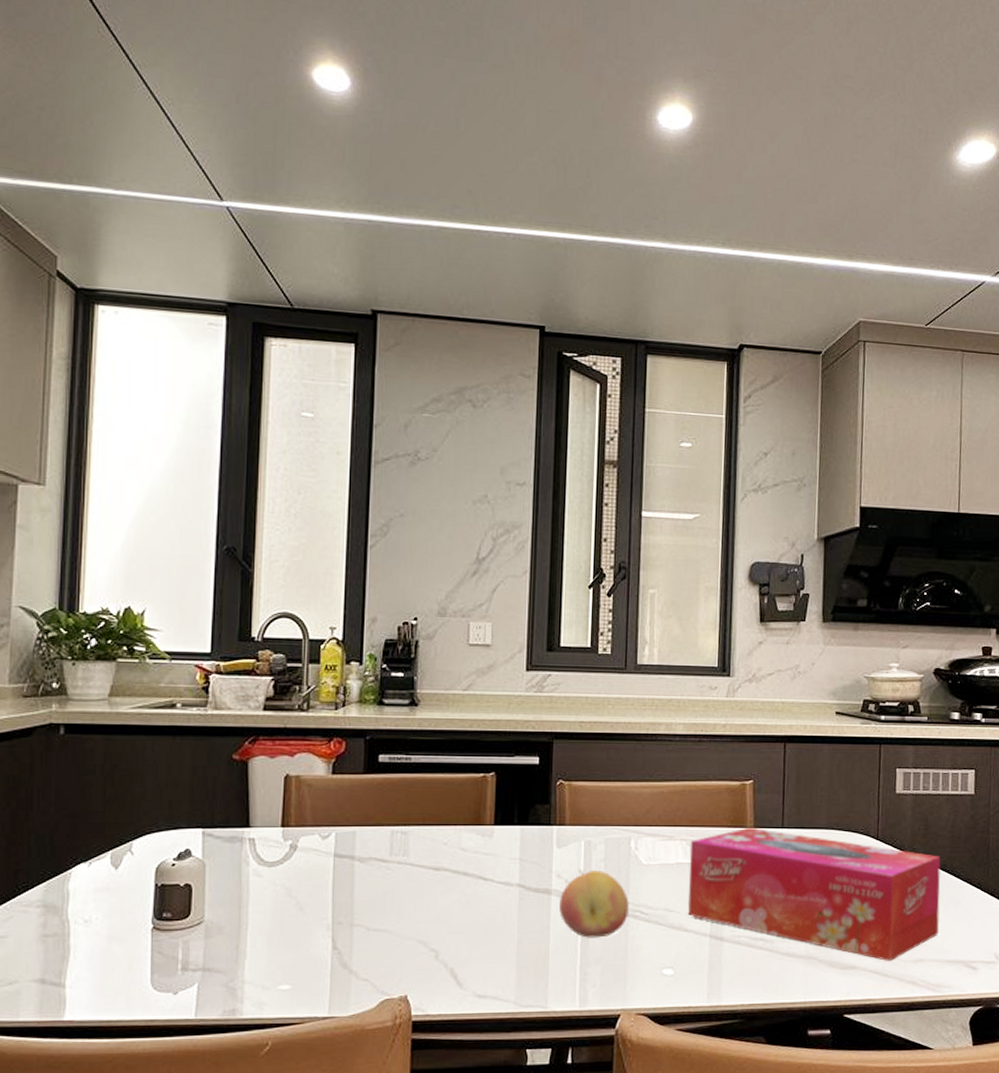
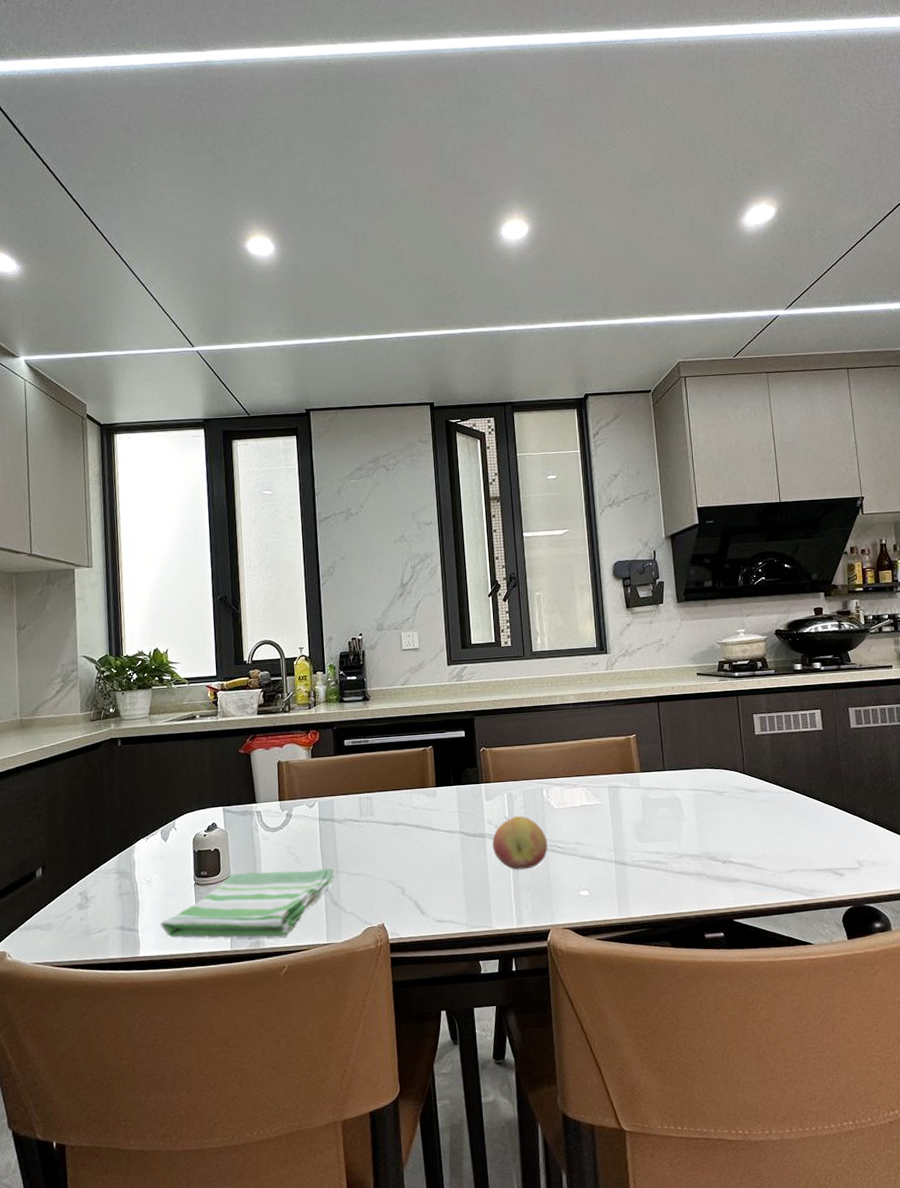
dish towel: none [97,917,349,1006] -> present [160,868,336,939]
tissue box: present [688,827,941,962] -> none [590,772,806,874]

